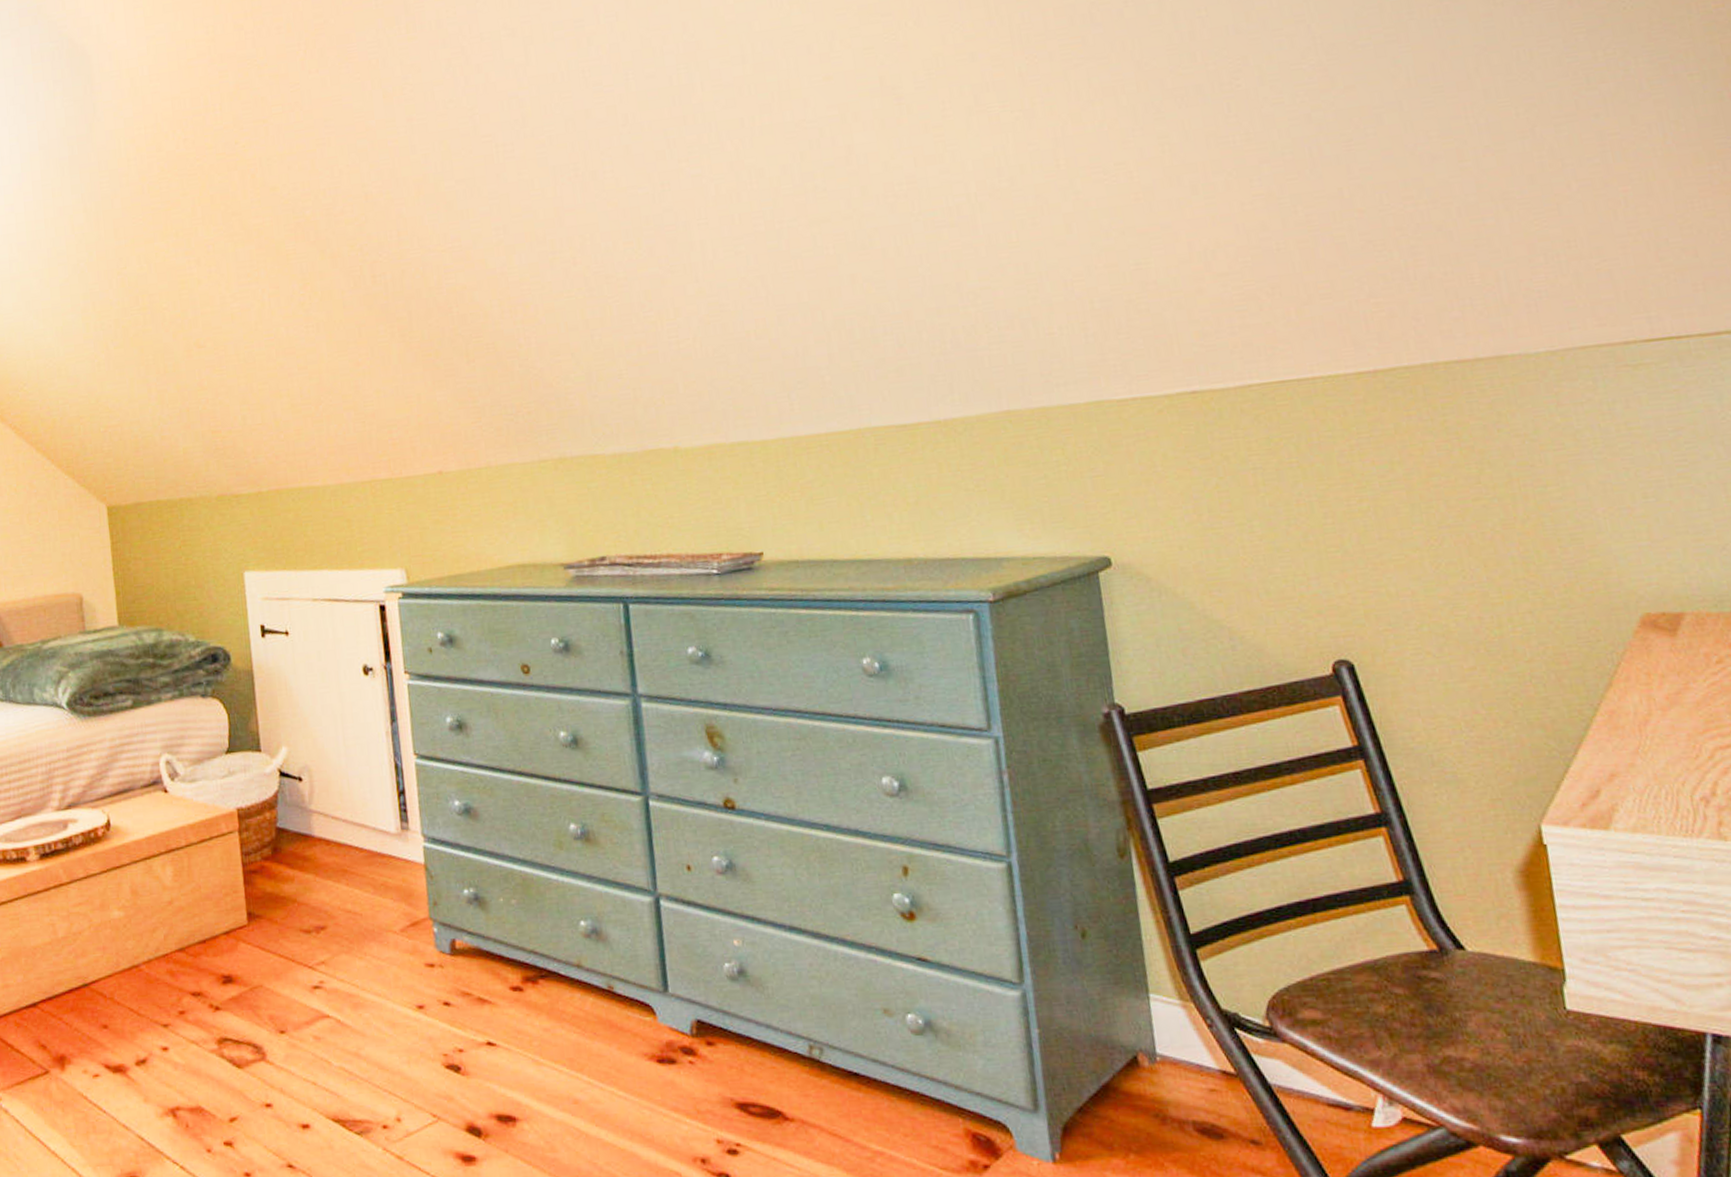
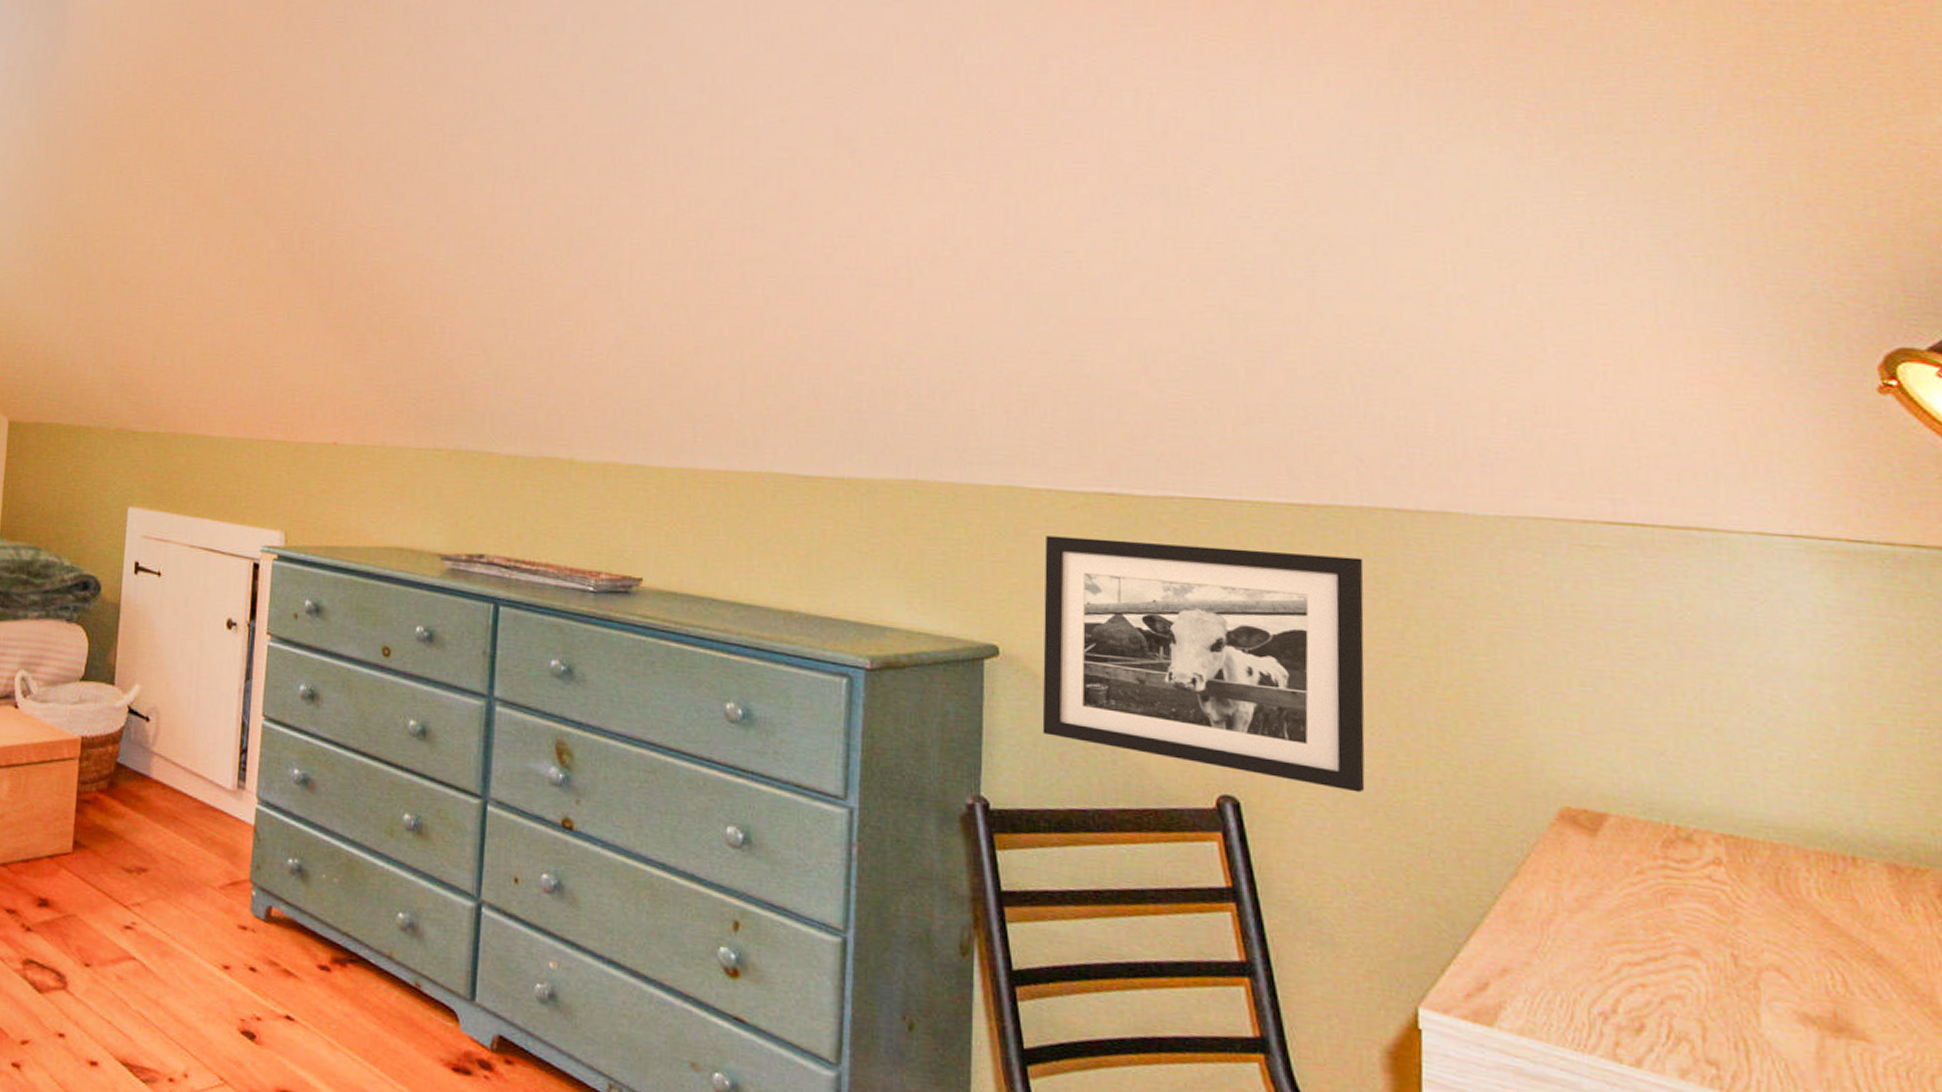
picture frame: none [1138,413,1465,635] -> present [1042,535,1365,793]

